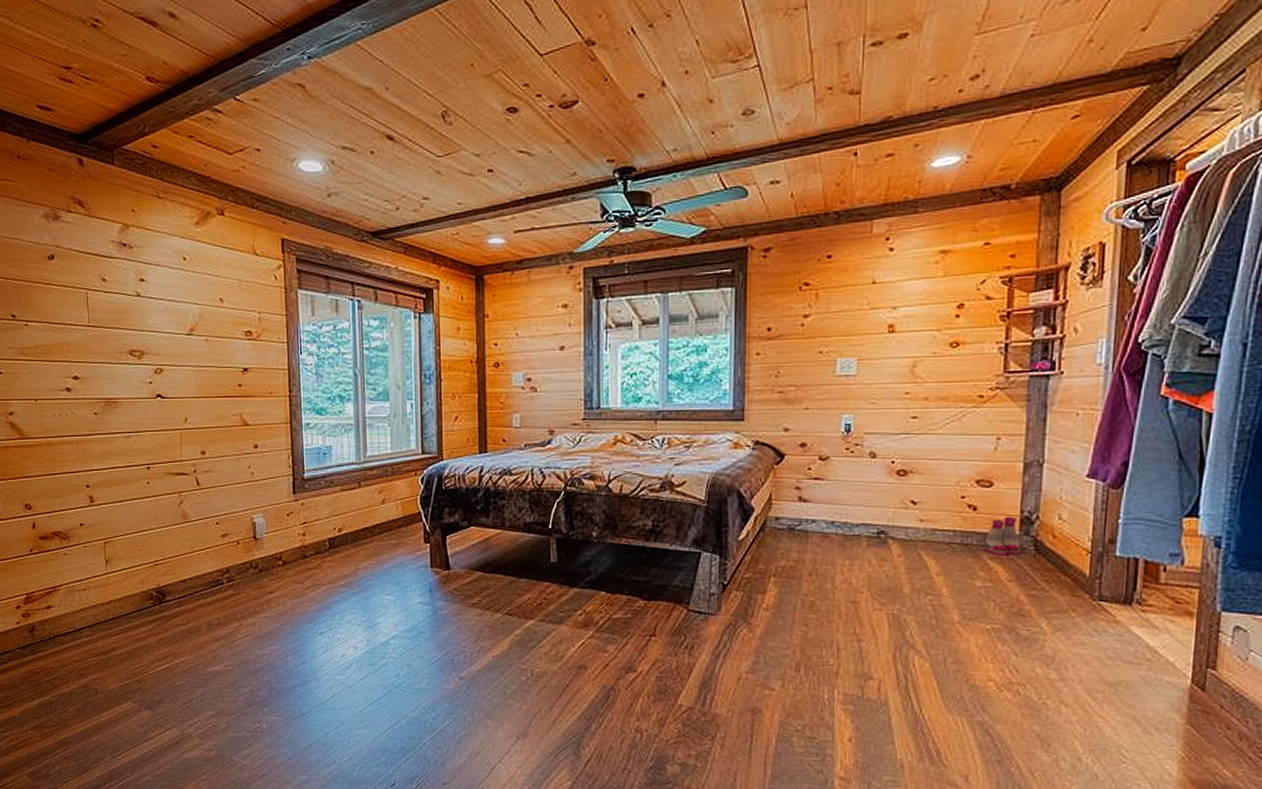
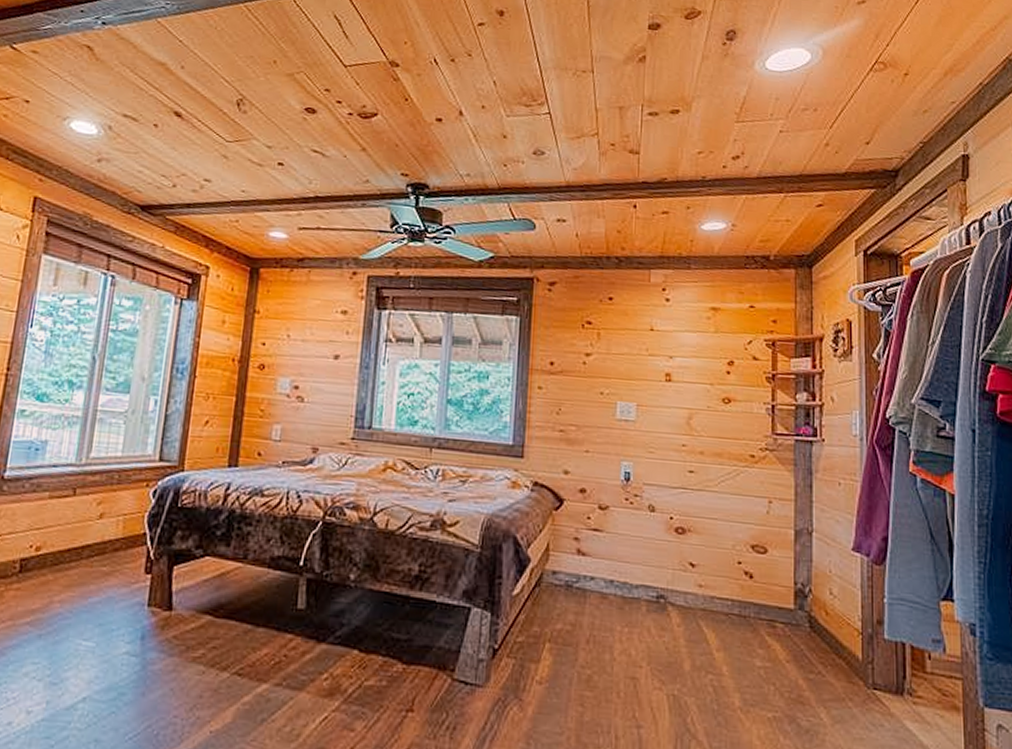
boots: present [984,516,1023,556] -> none [761,587,798,632]

